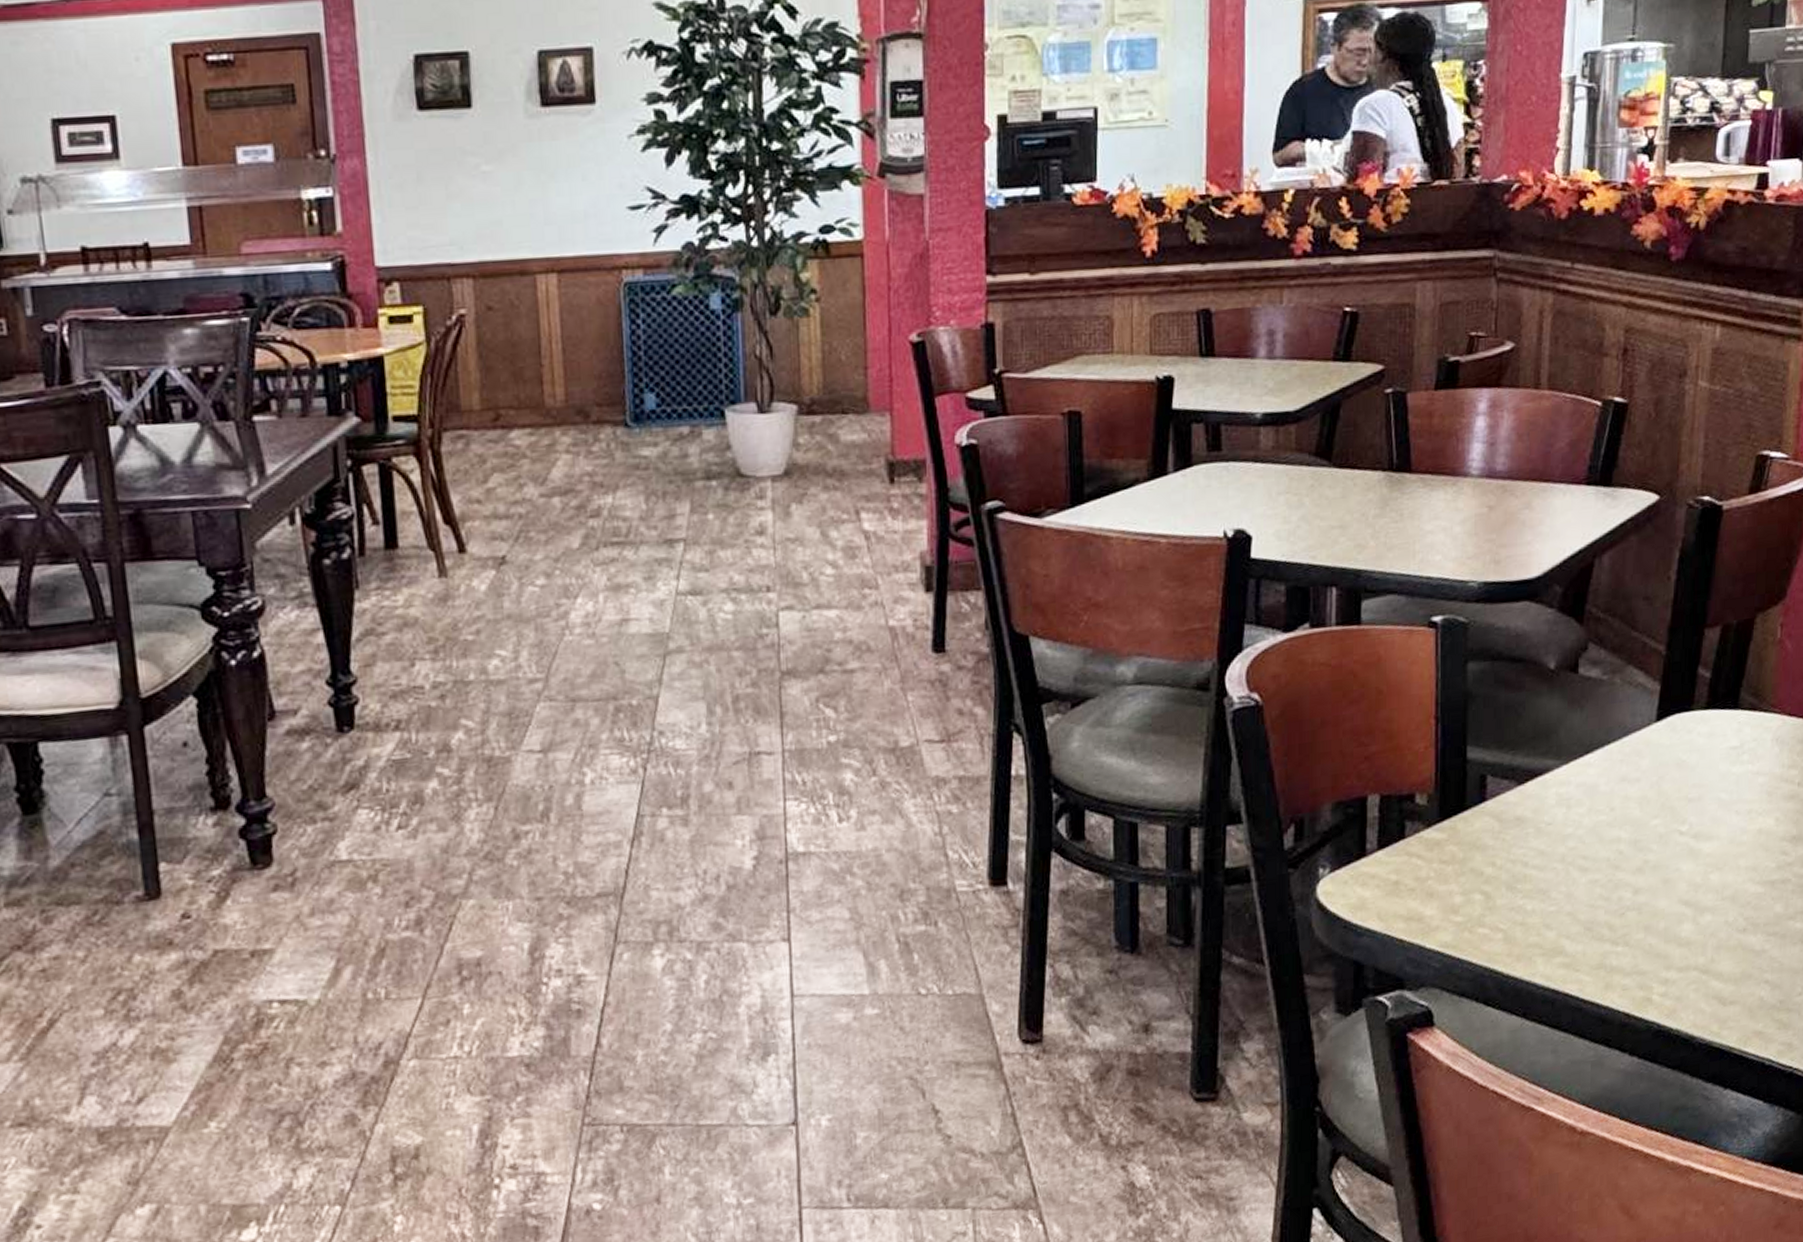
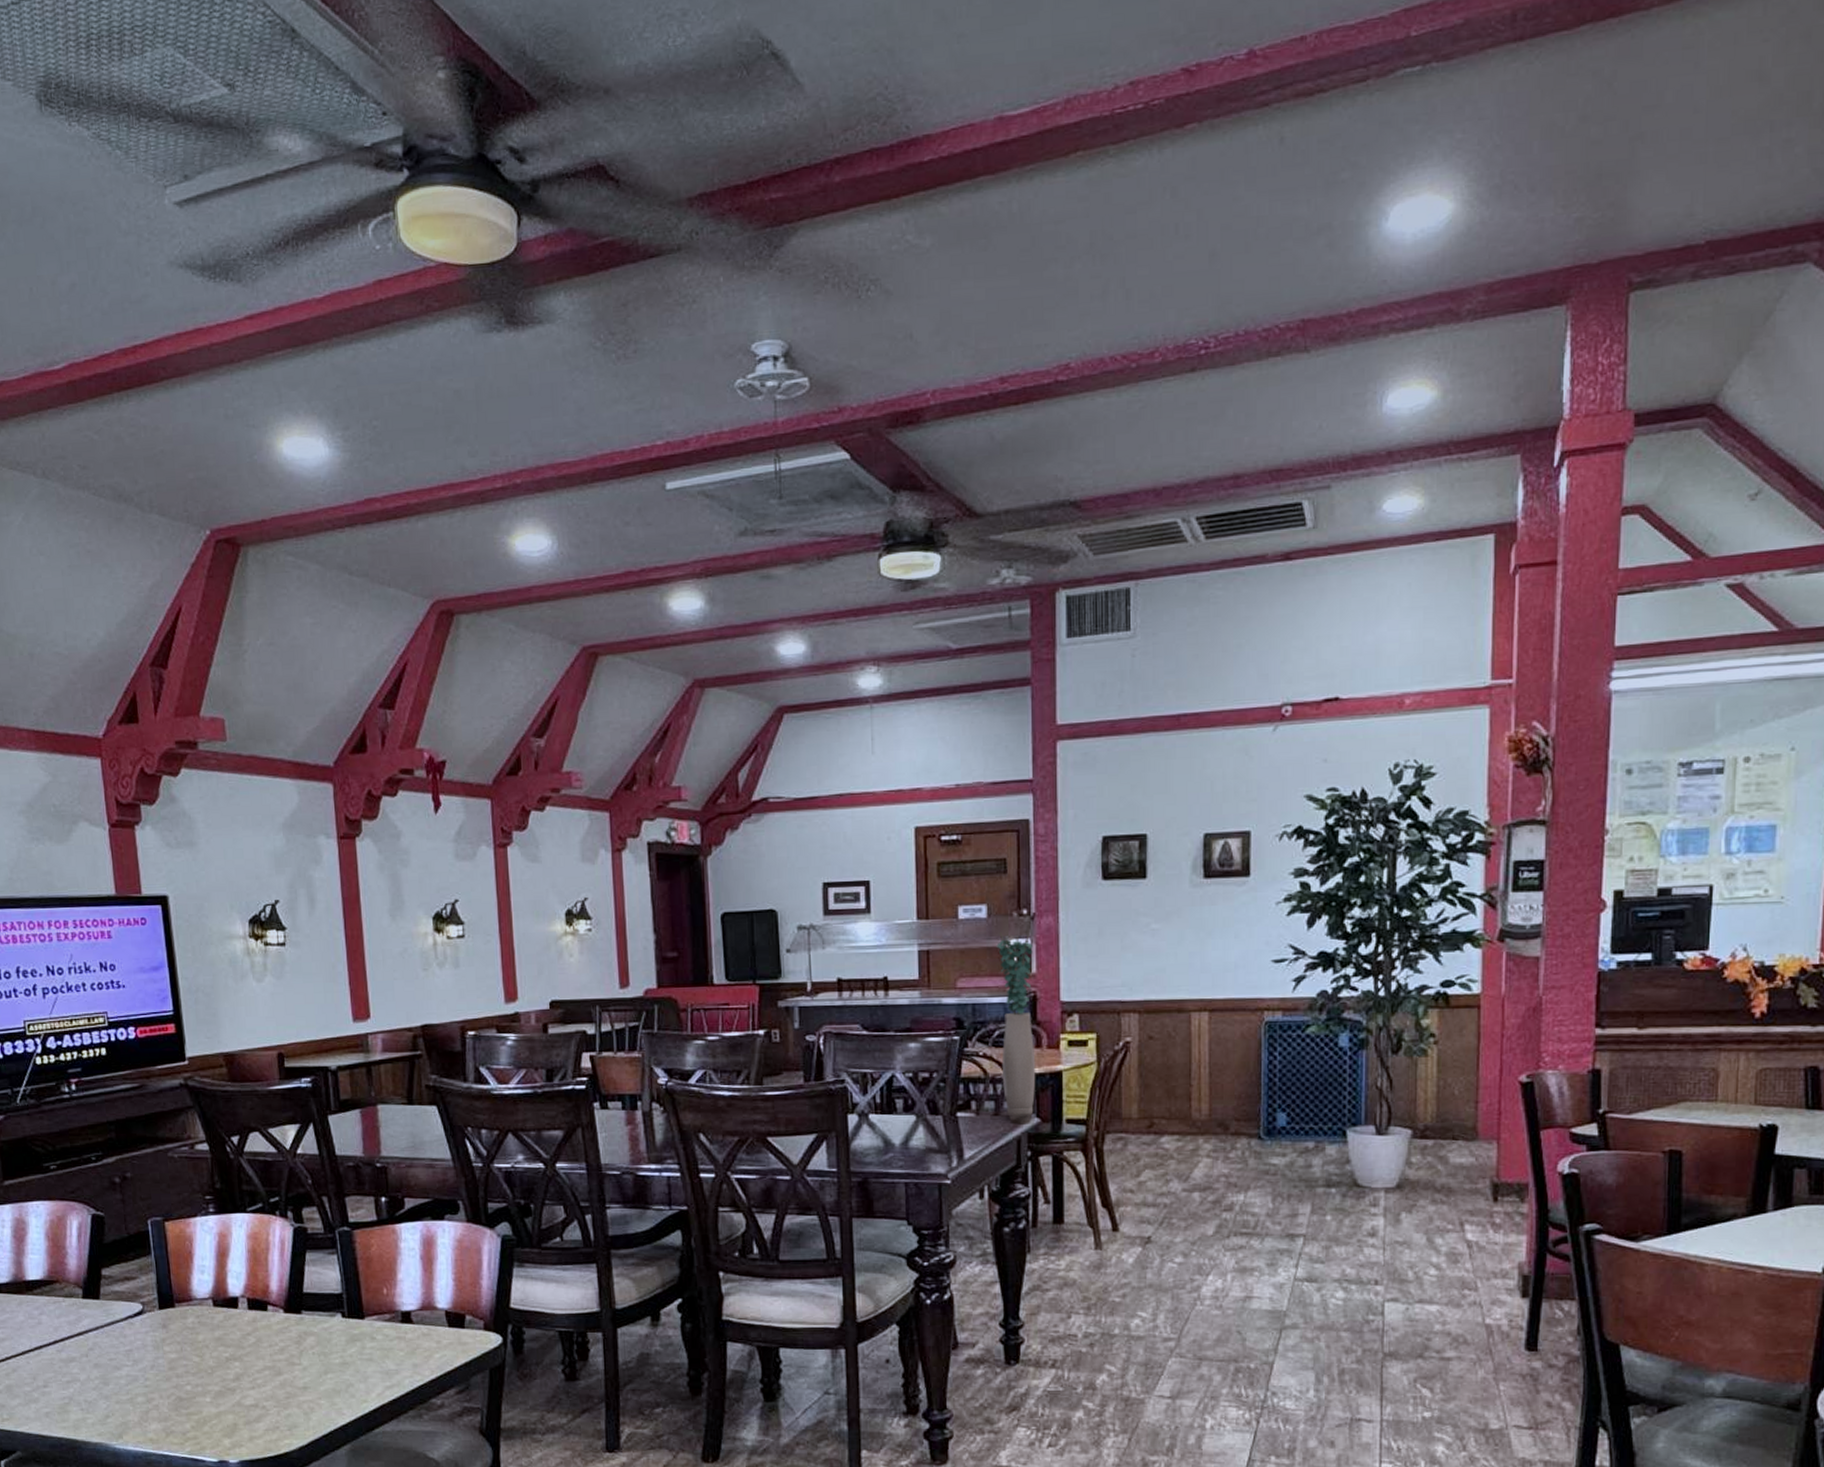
vase: none [289,180,352,428] -> present [996,932,1036,1125]

